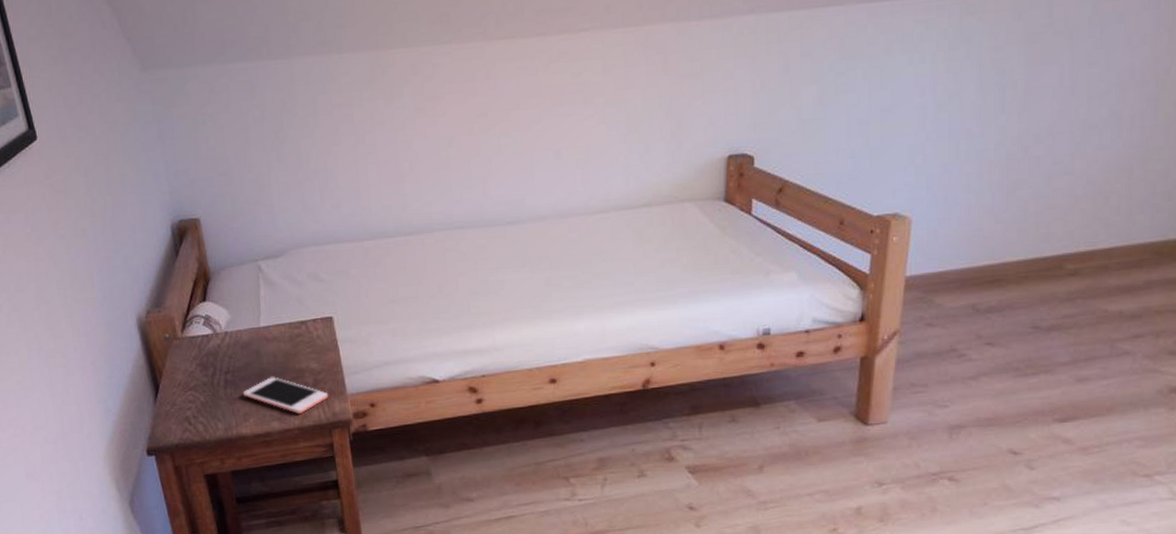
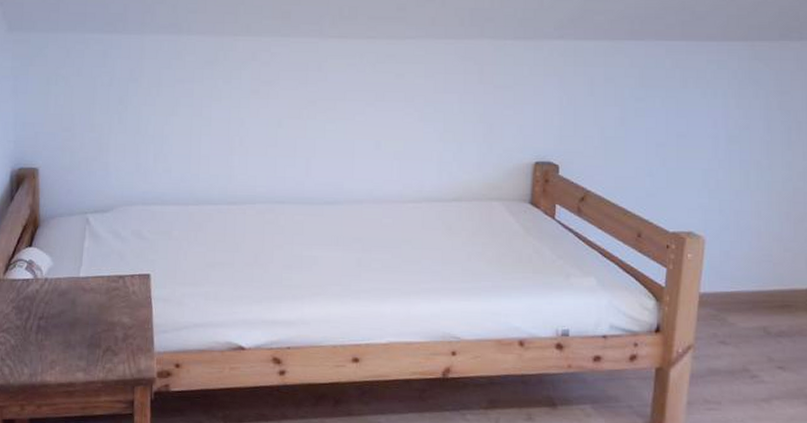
cell phone: present [242,377,329,414] -> none [53,327,136,368]

